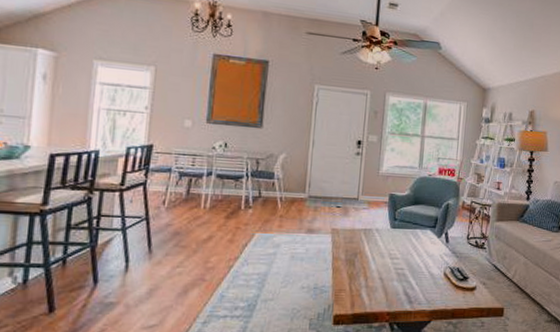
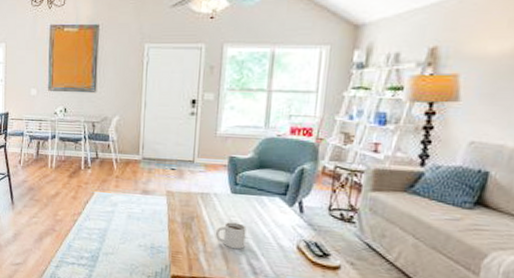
mug: none [376,255,404,281] -> present [215,222,247,250]

